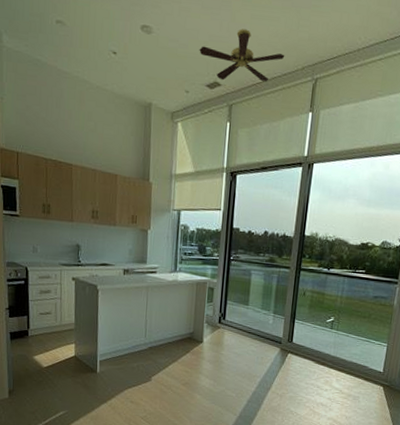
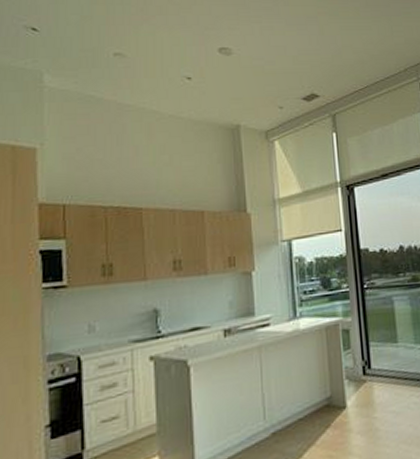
ceiling fan: present [199,29,285,82] -> none [289,40,384,92]

